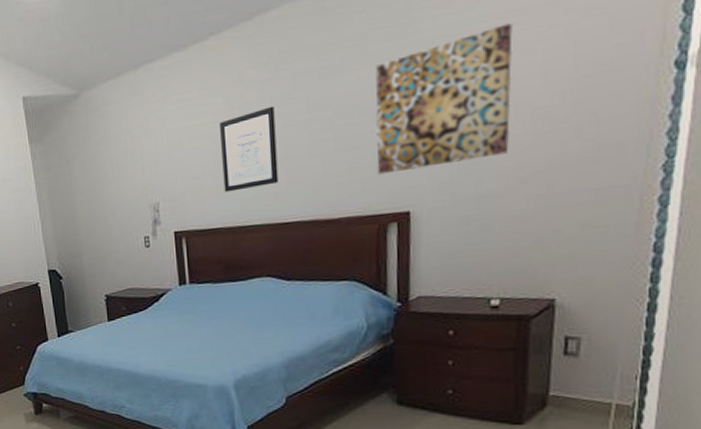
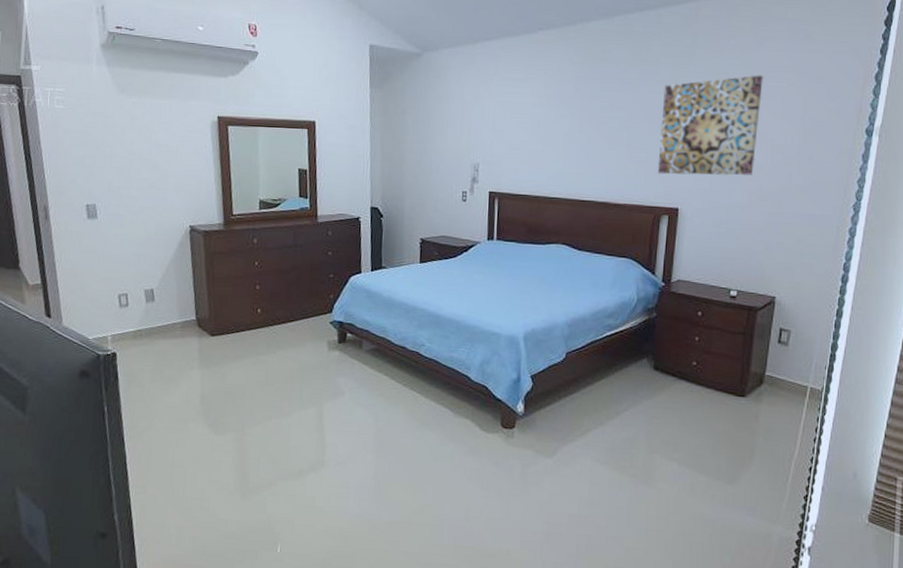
wall art: present [218,106,279,193] -> none [535,100,584,166]

